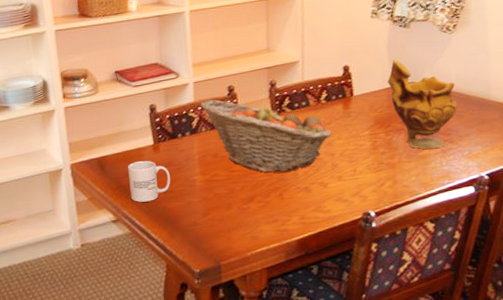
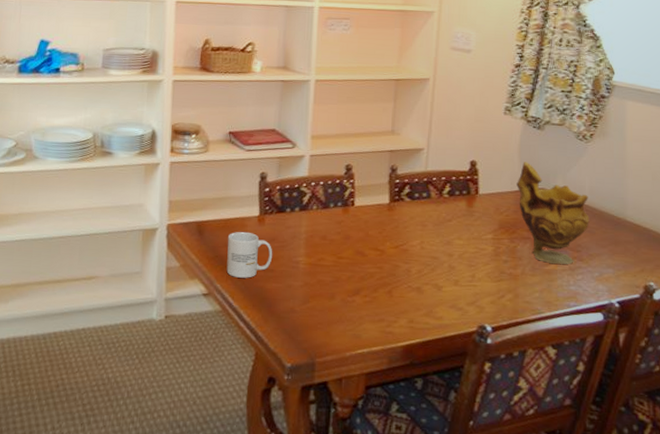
fruit basket: present [200,100,331,173] -> none [314,176,451,266]

